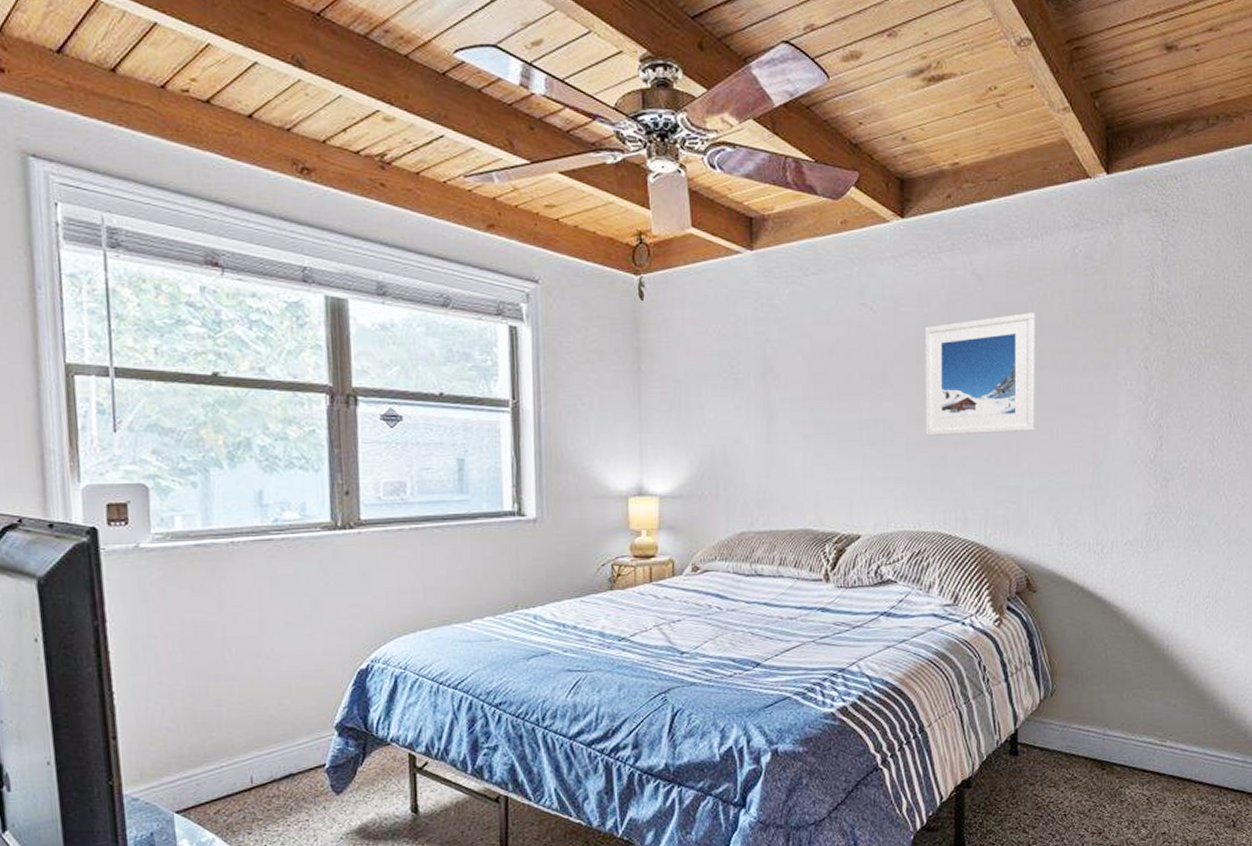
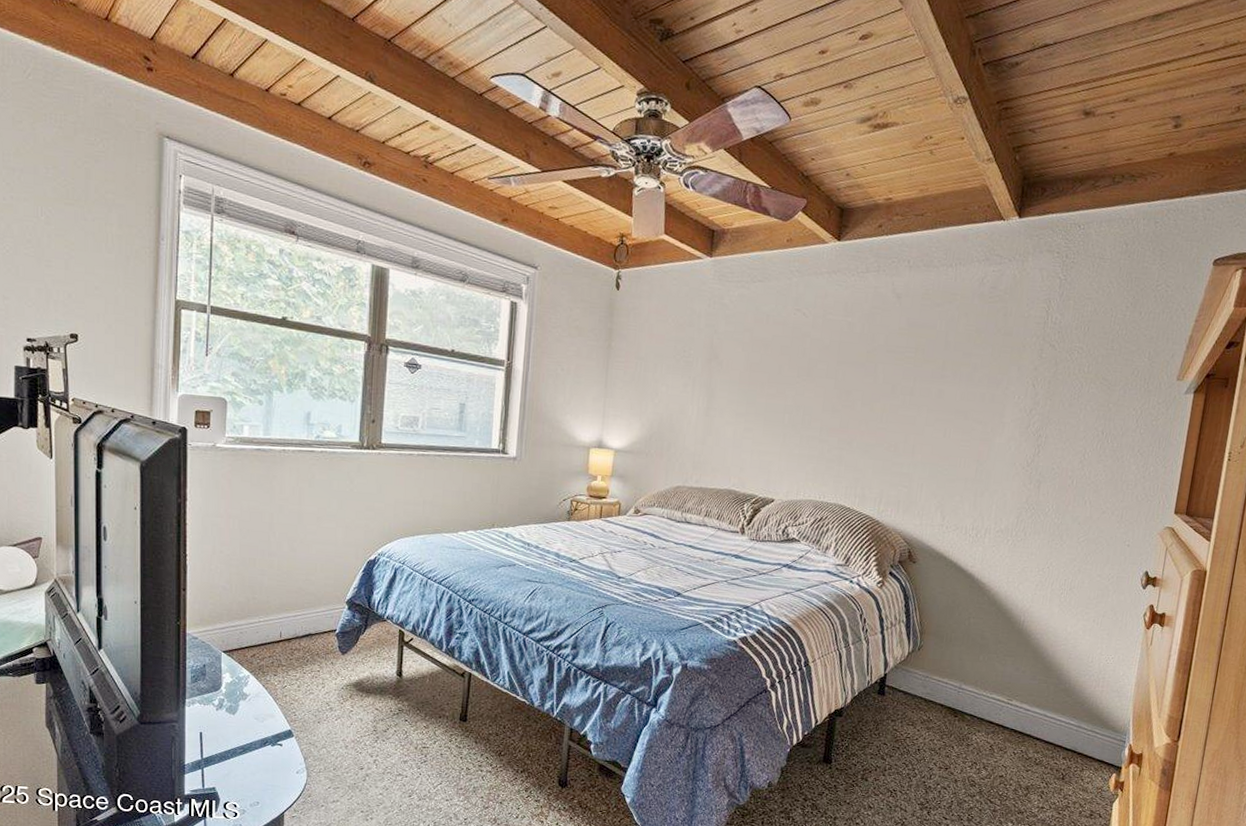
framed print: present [925,312,1035,436] -> none [837,329,943,429]

